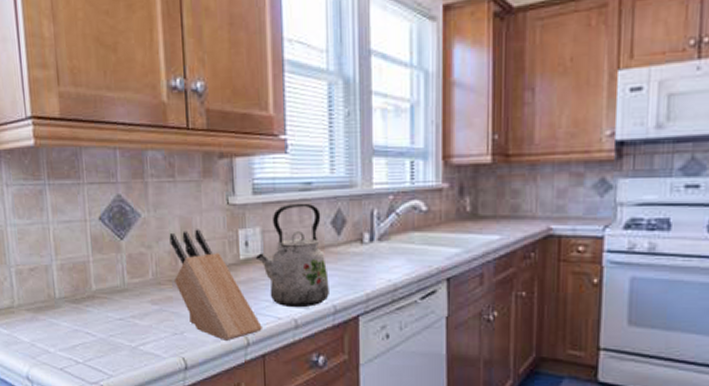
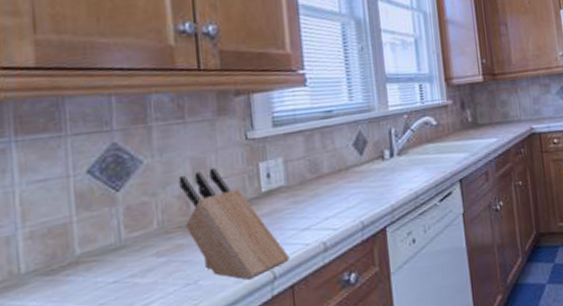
kettle: present [255,203,331,308] -> none [278,129,357,232]

